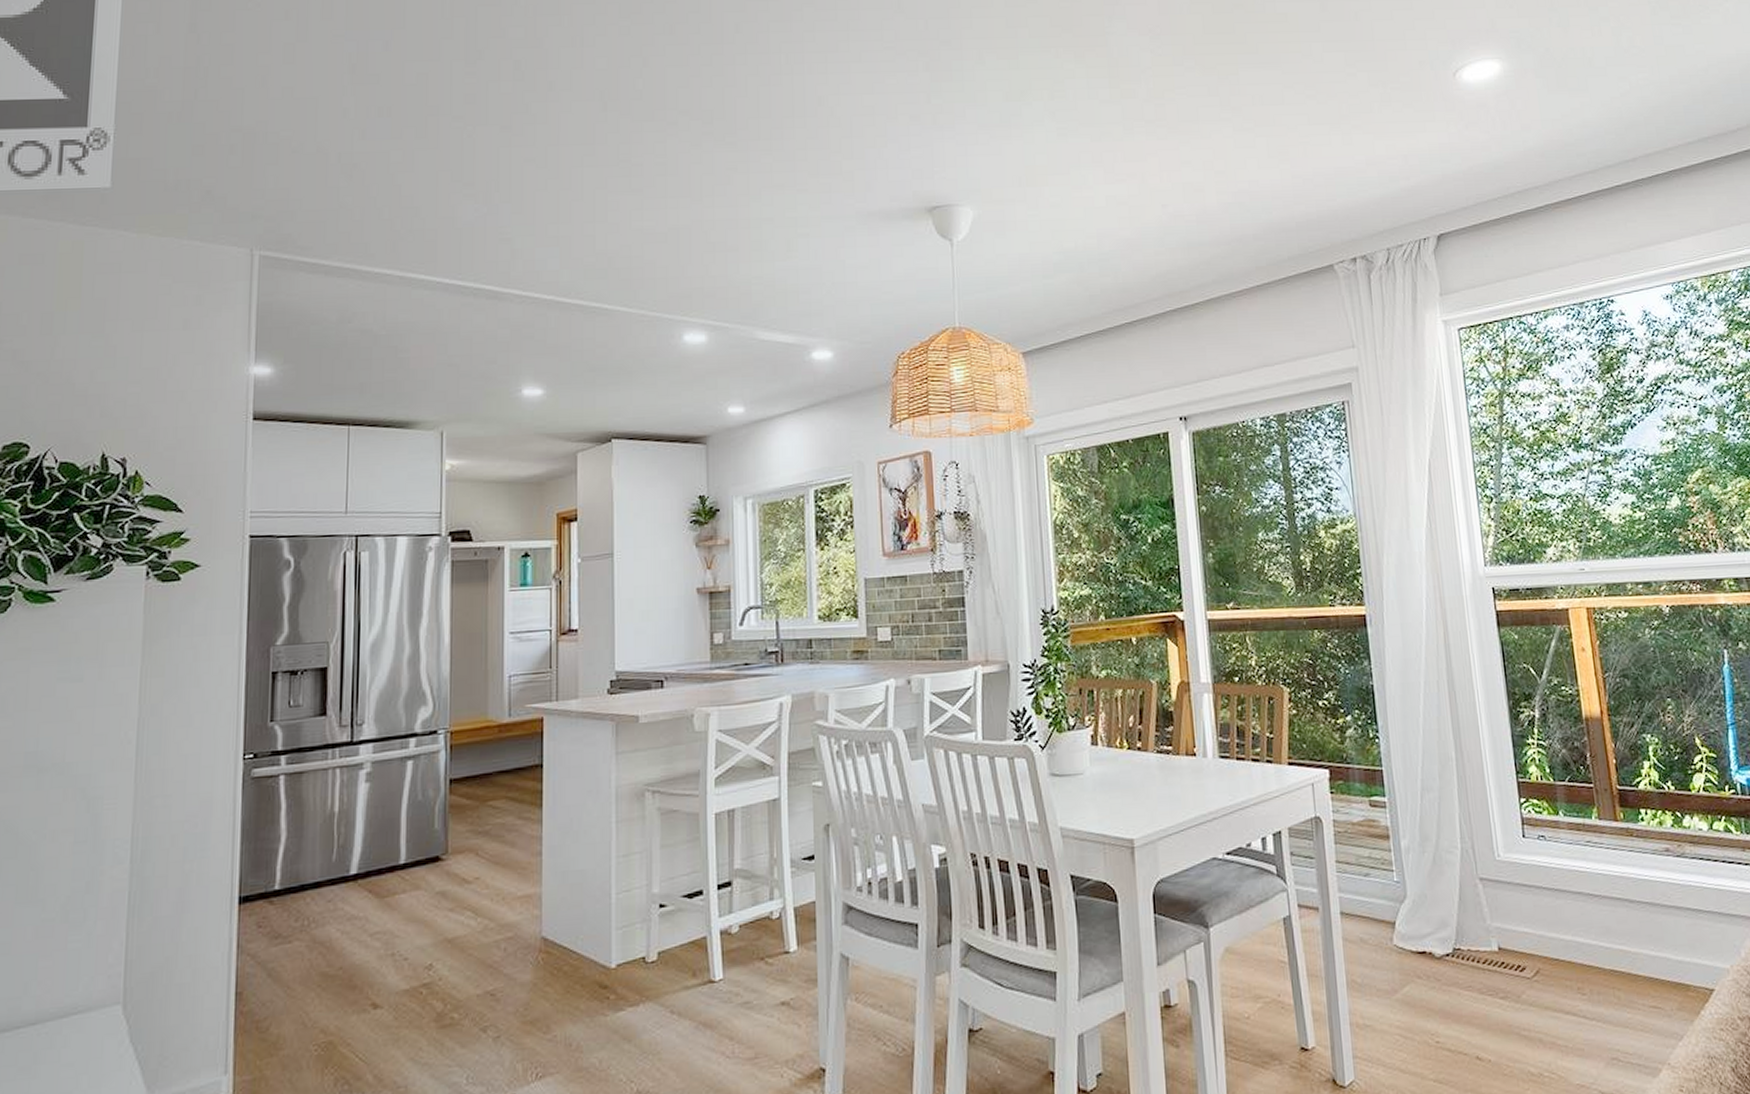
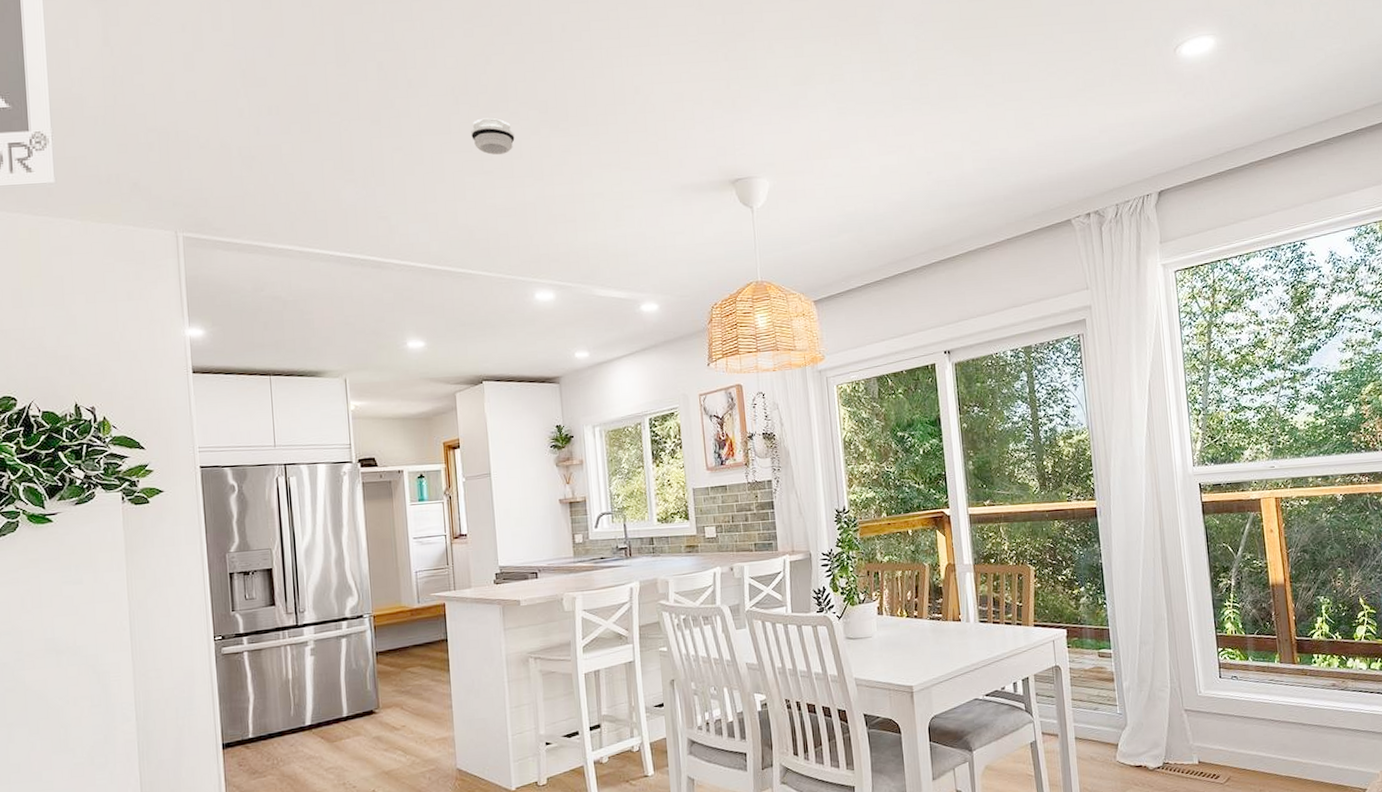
smoke detector: none [619,127,671,171] -> present [471,118,515,155]

